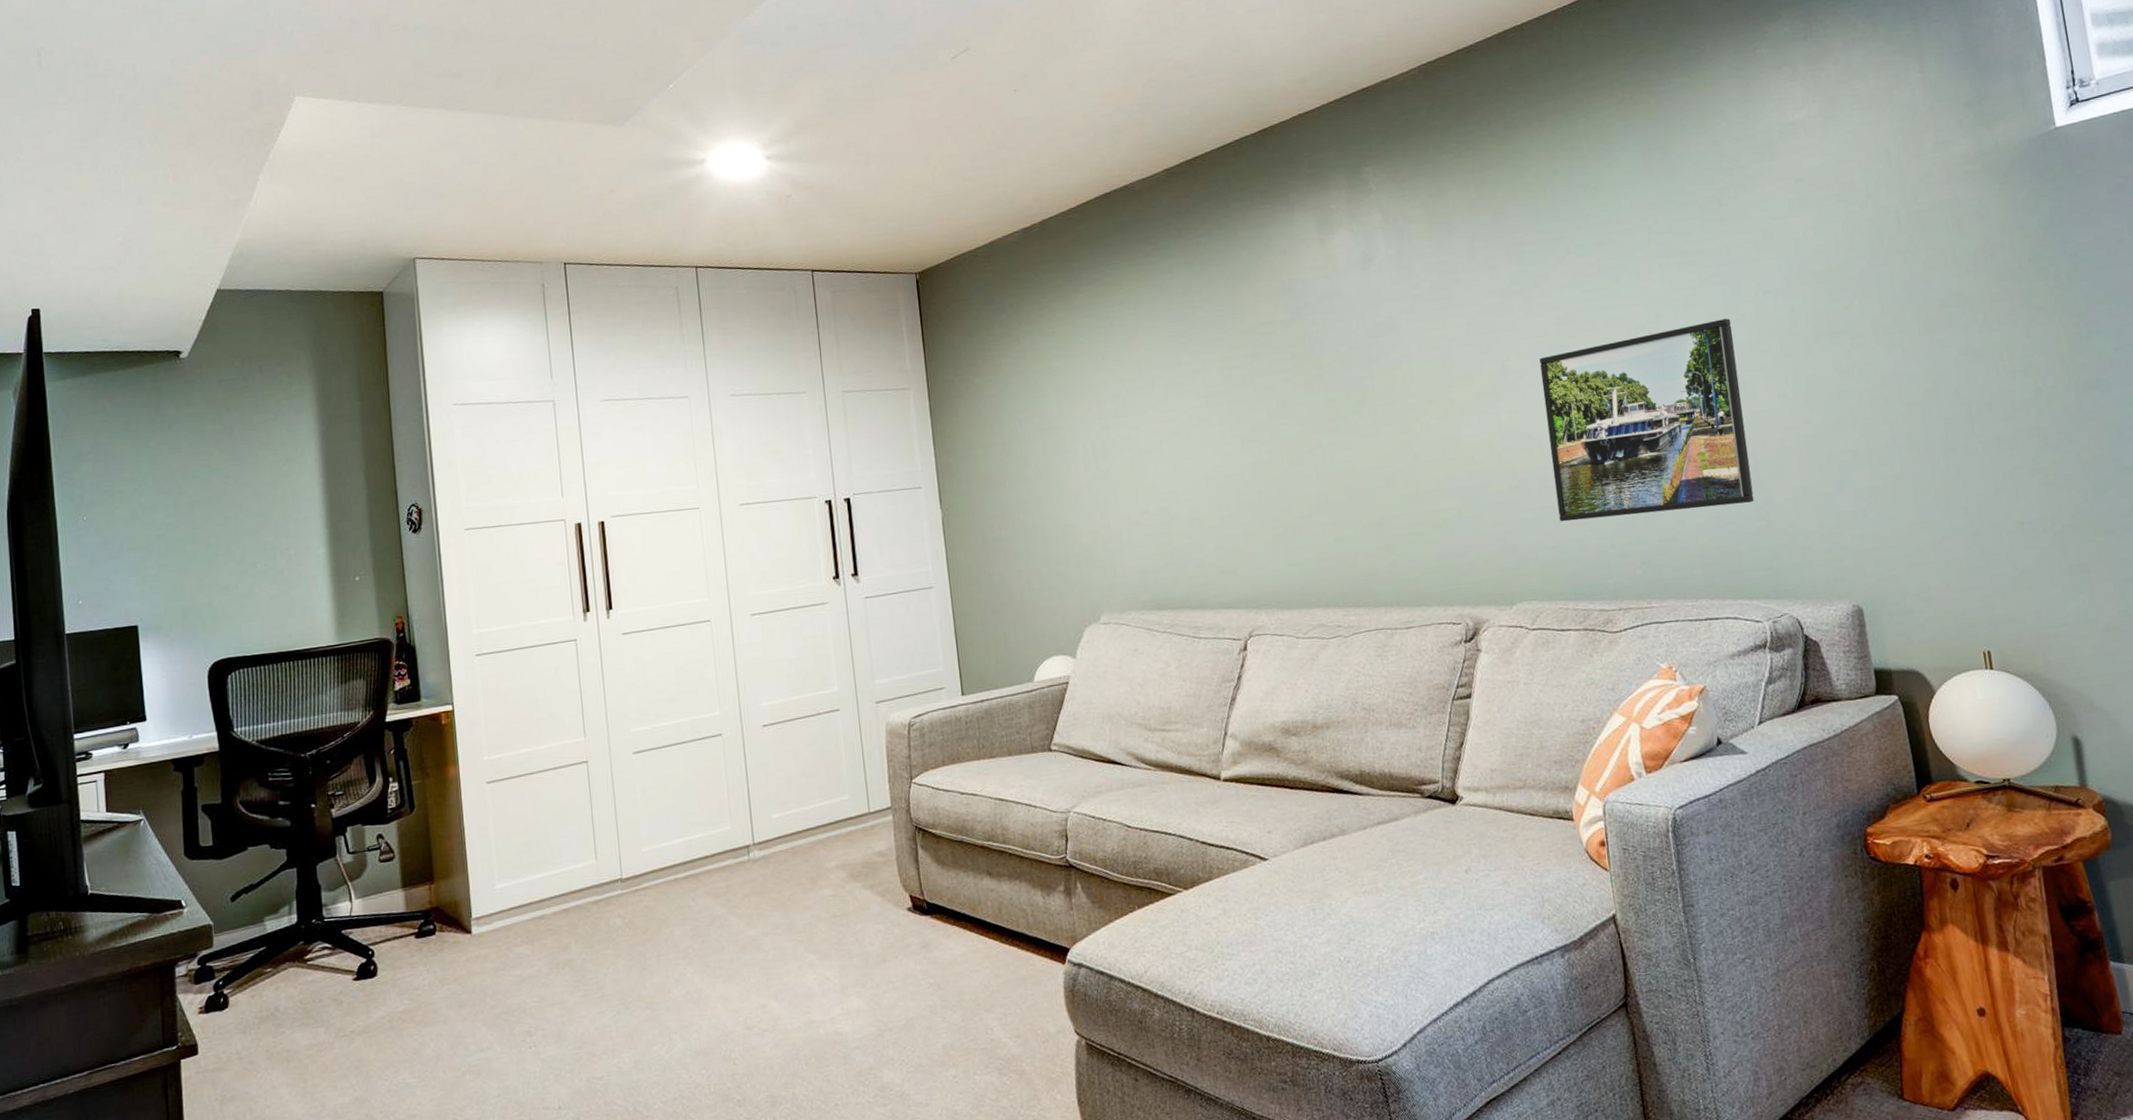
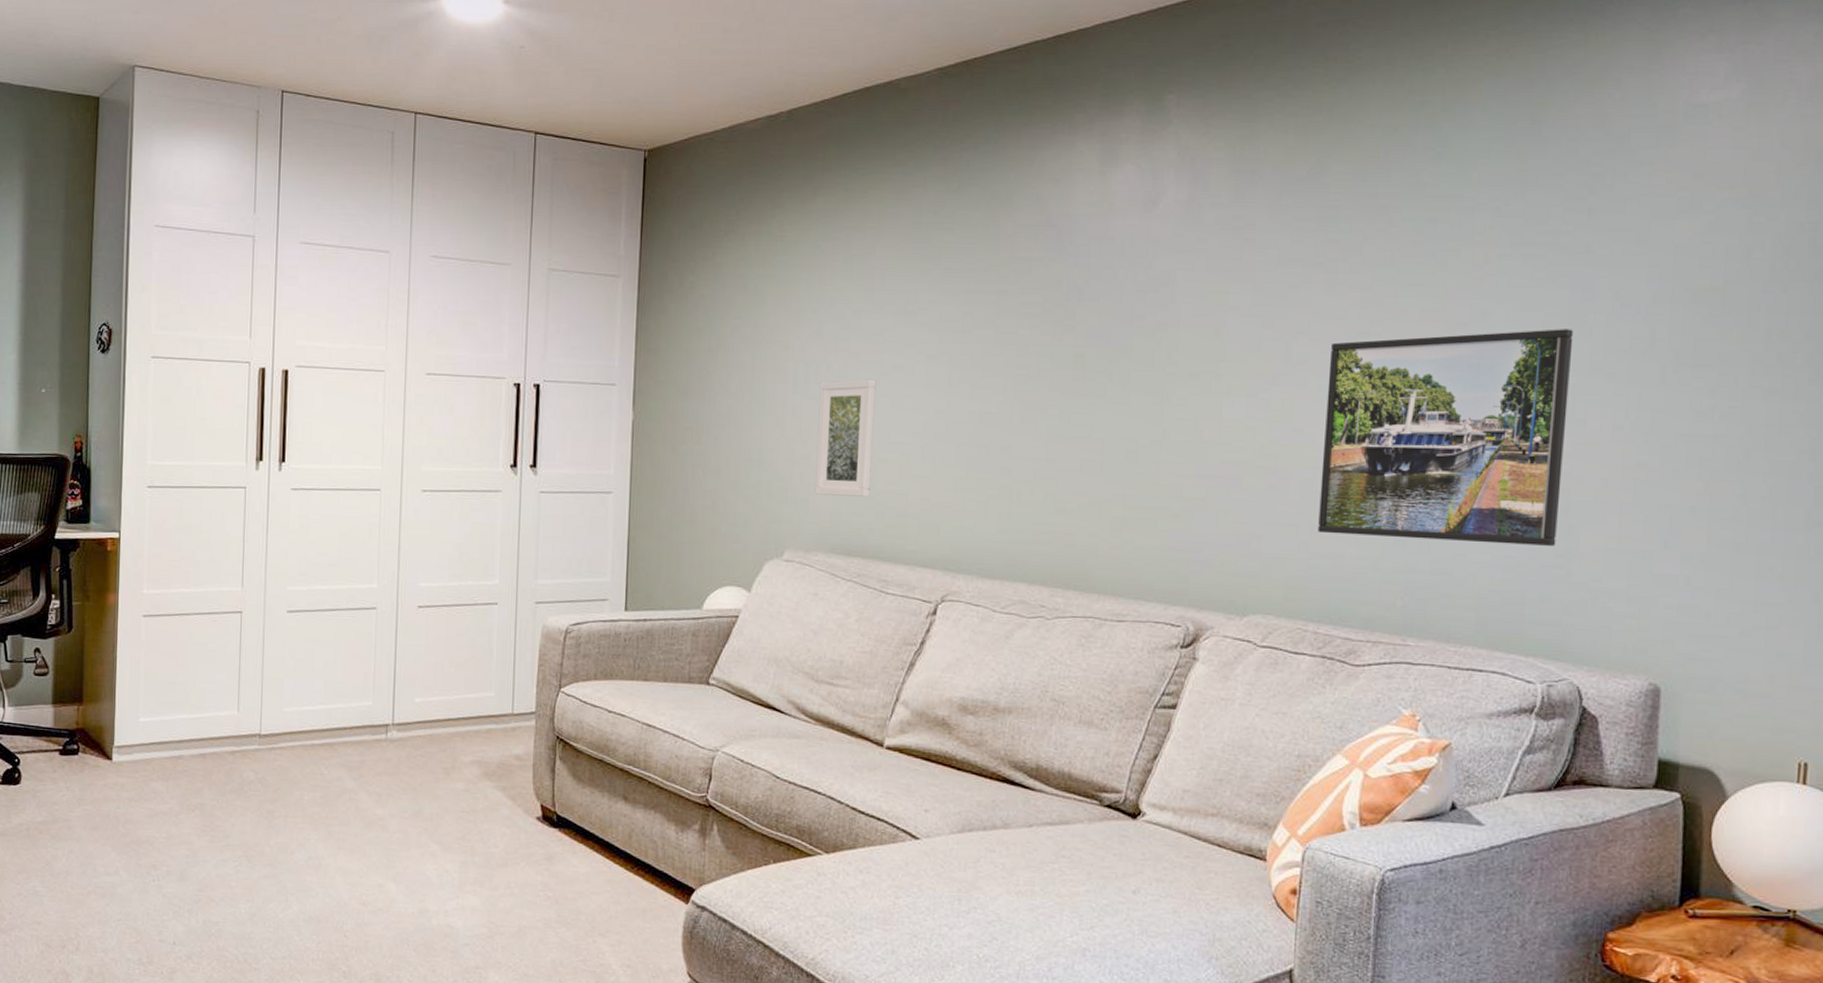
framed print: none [1108,447,1170,559] -> present [815,379,877,497]

